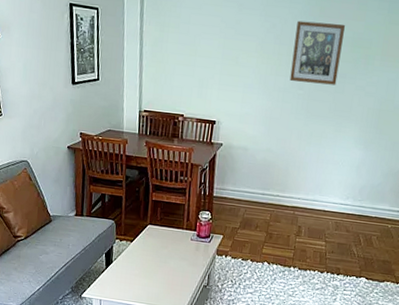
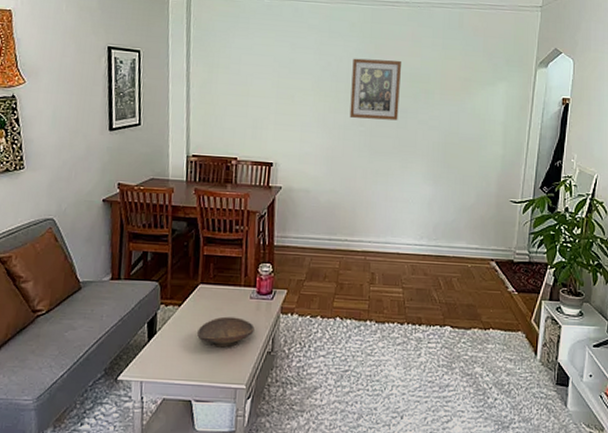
decorative bowl: none [146,253,194,279] -> present [197,316,255,348]

